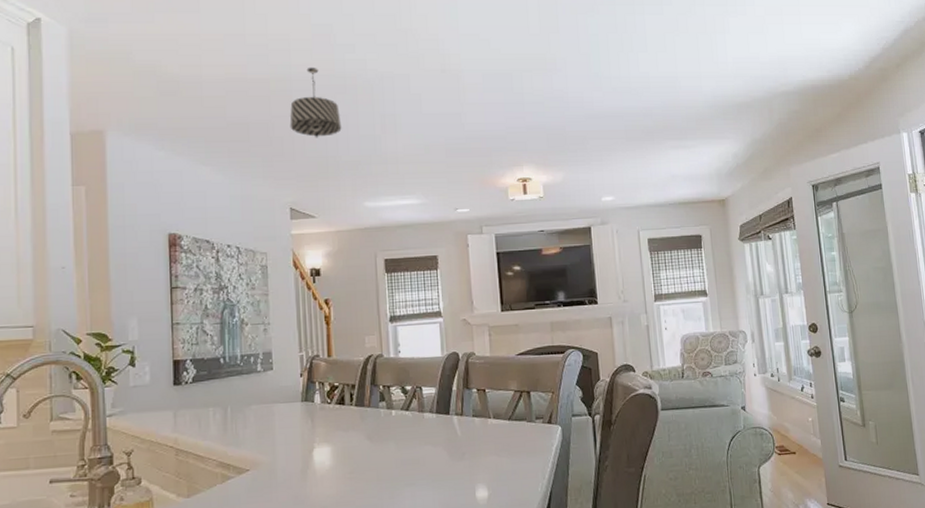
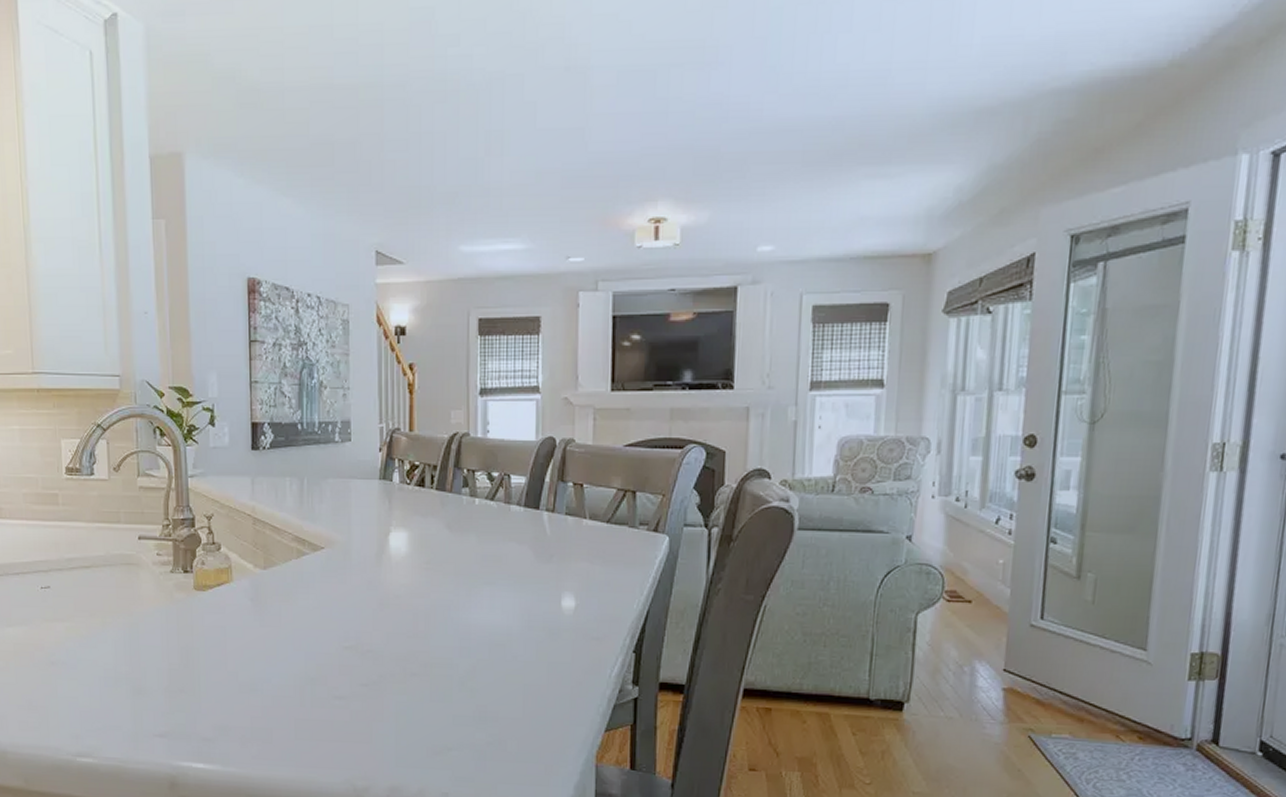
pendant light: present [289,67,342,138] -> none [379,67,439,162]

